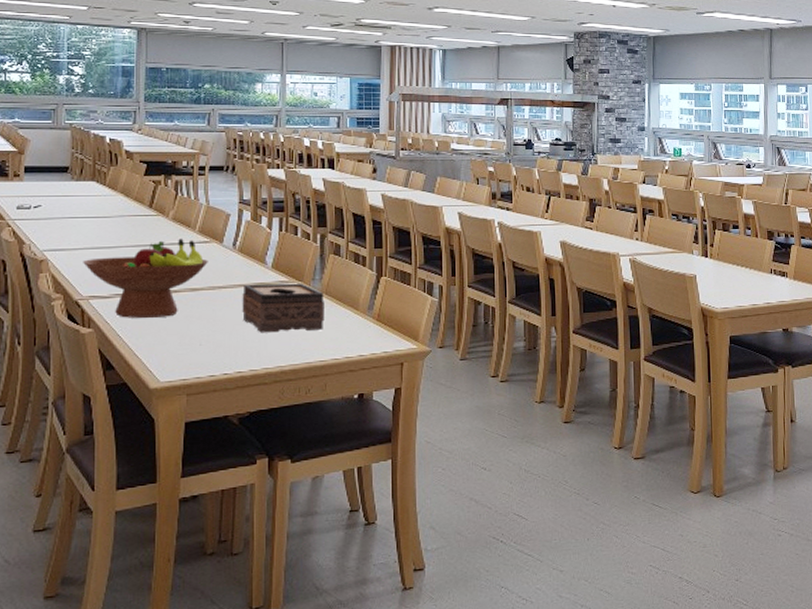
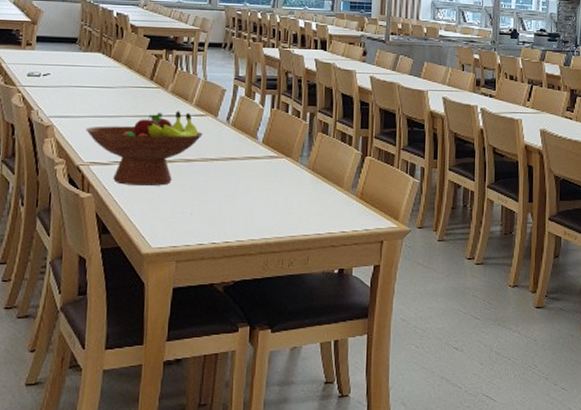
tissue box: present [242,283,325,333] -> none [232,157,311,206]

